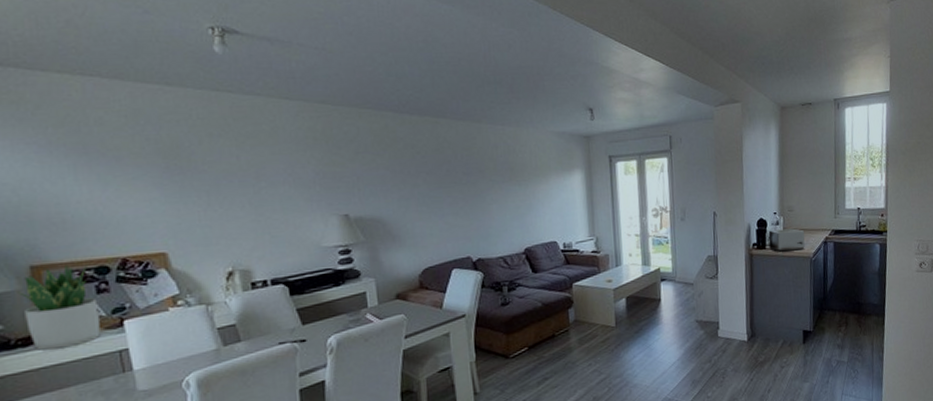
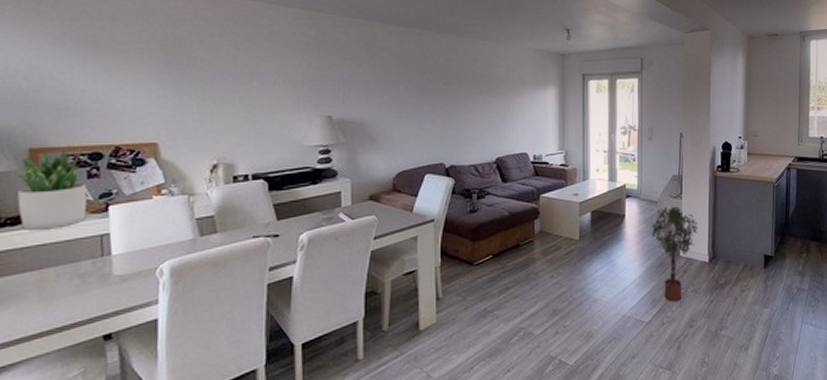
potted tree: none [687,287,736,382] -> present [650,206,698,302]
toaster: present [768,228,805,252] -> none [733,153,769,176]

